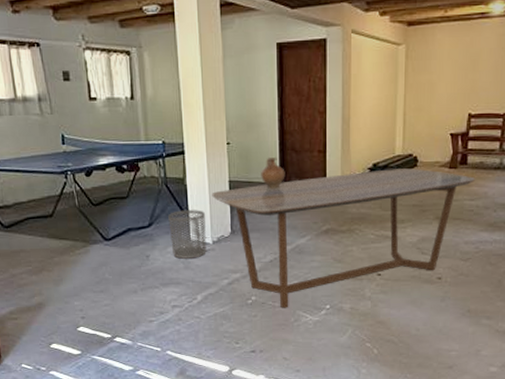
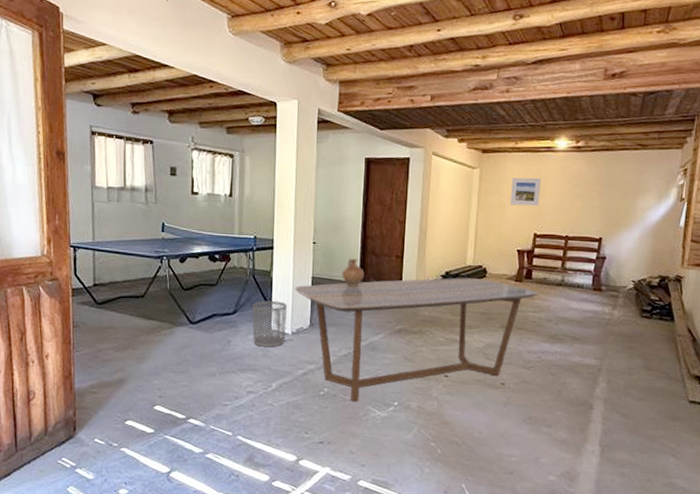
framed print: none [440,49,475,84] -> present [509,177,541,206]

